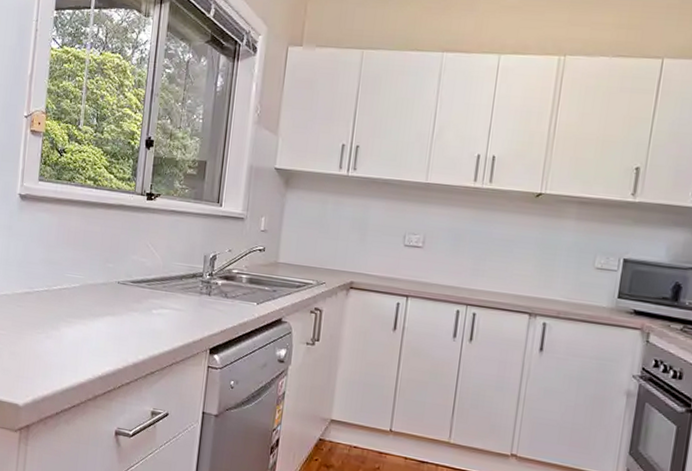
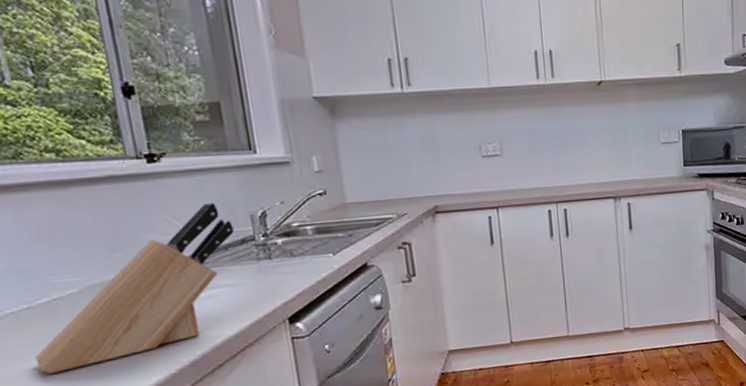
knife block: none [41,239,191,345] -> present [34,202,234,374]

